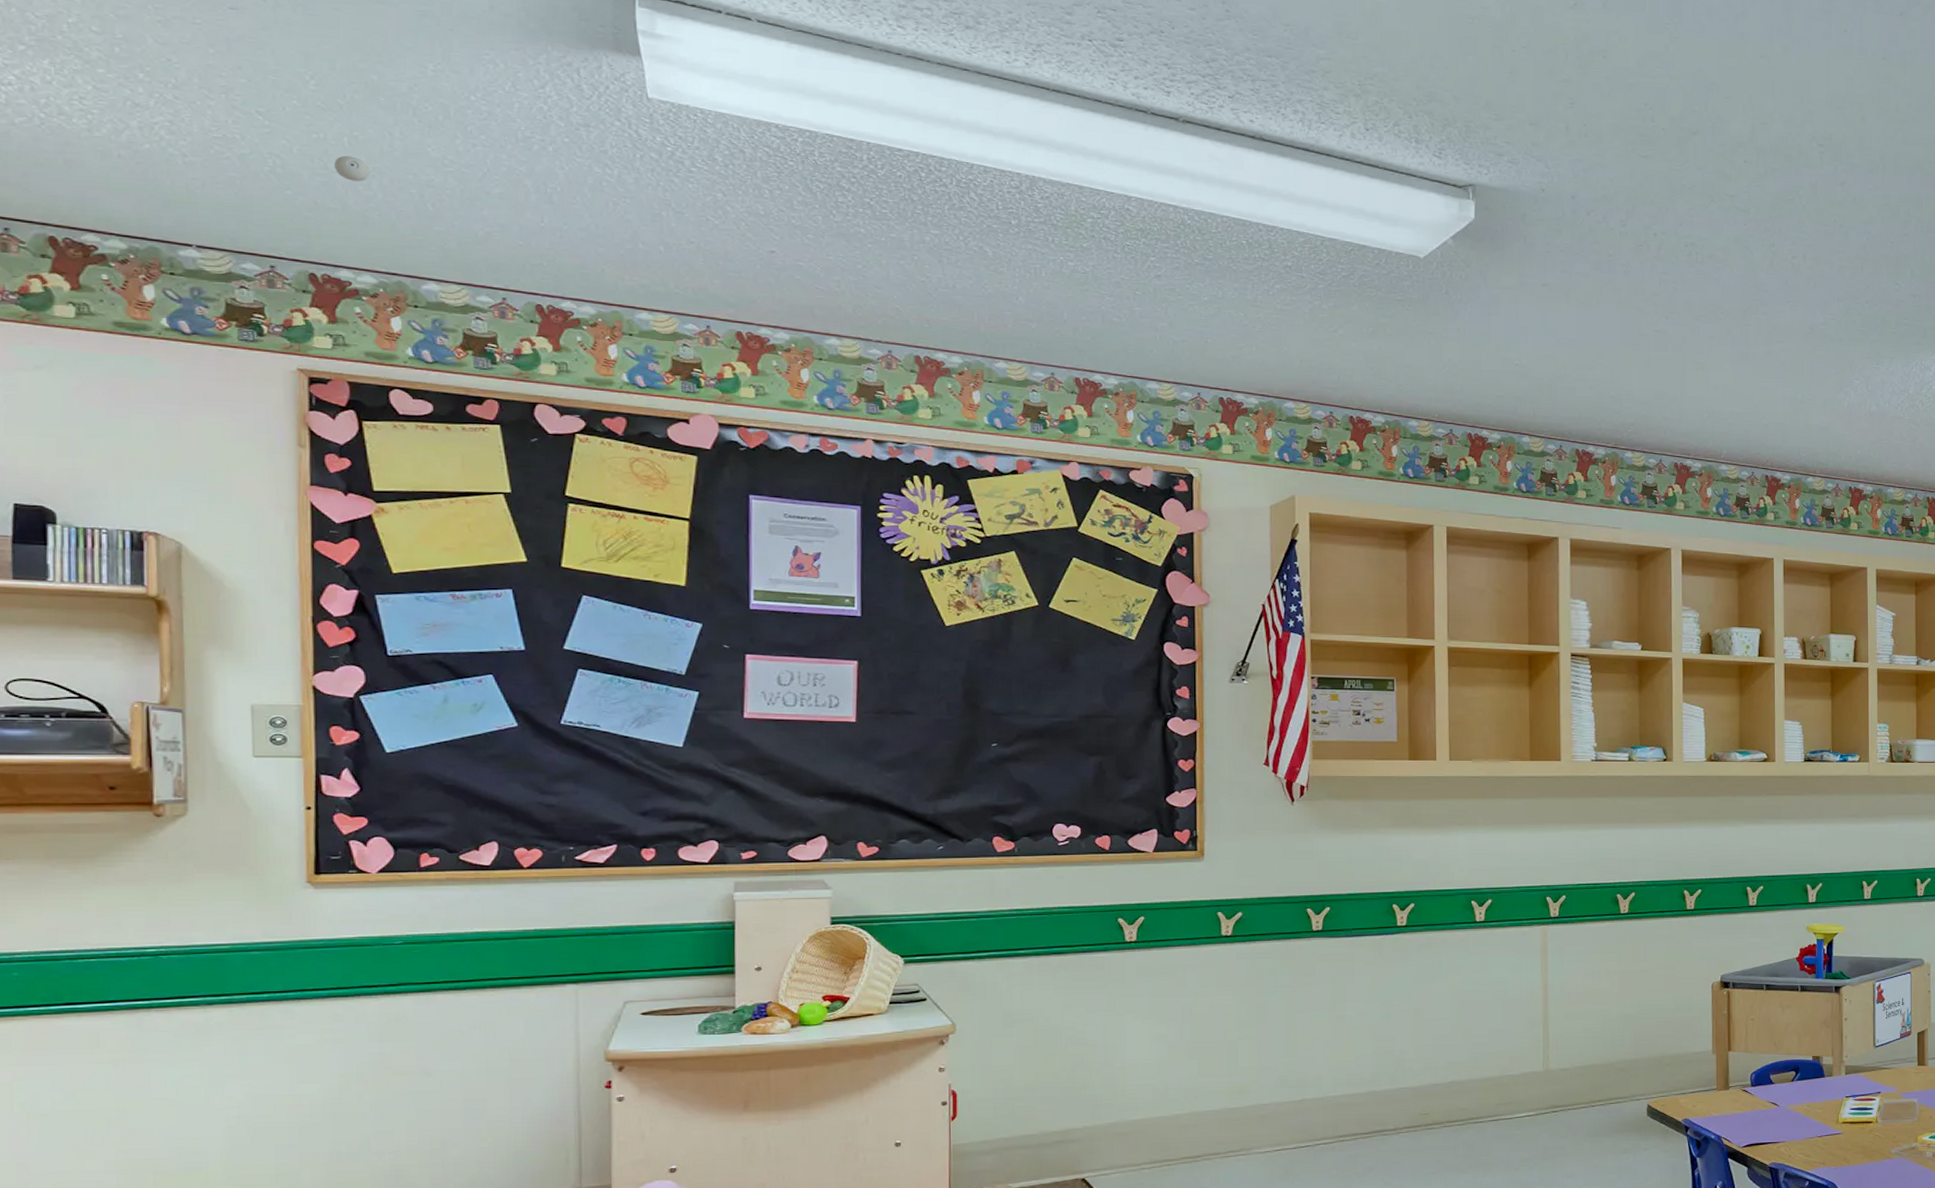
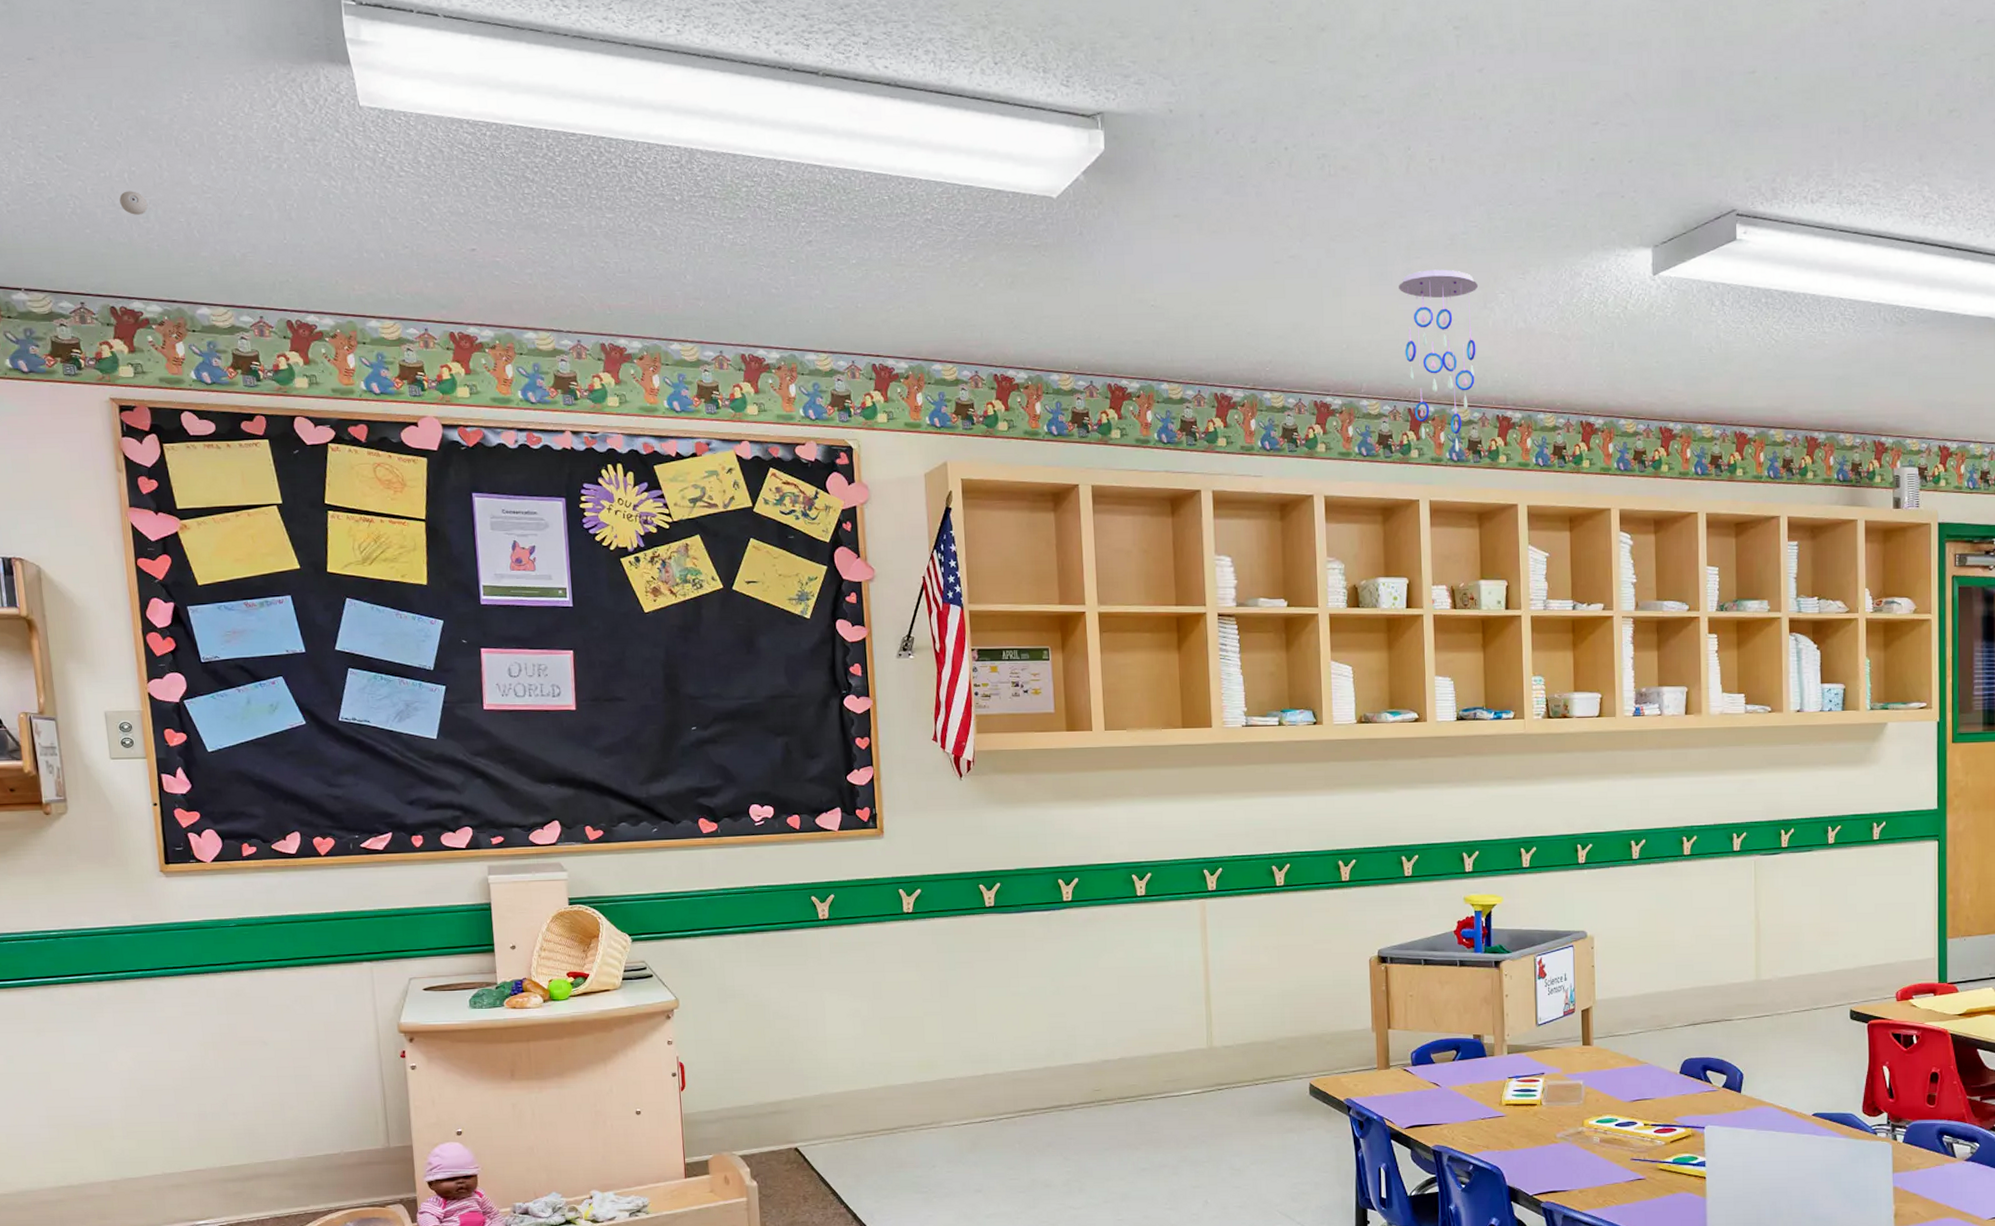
ceiling mobile: none [1760,353,1835,517] -> present [1399,269,1479,452]

